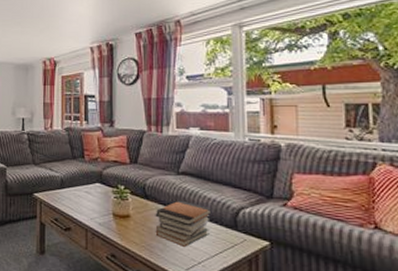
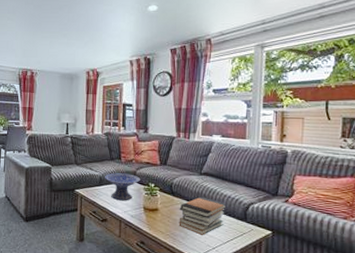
decorative bowl: none [66,173,108,206] -> present [104,173,141,201]

